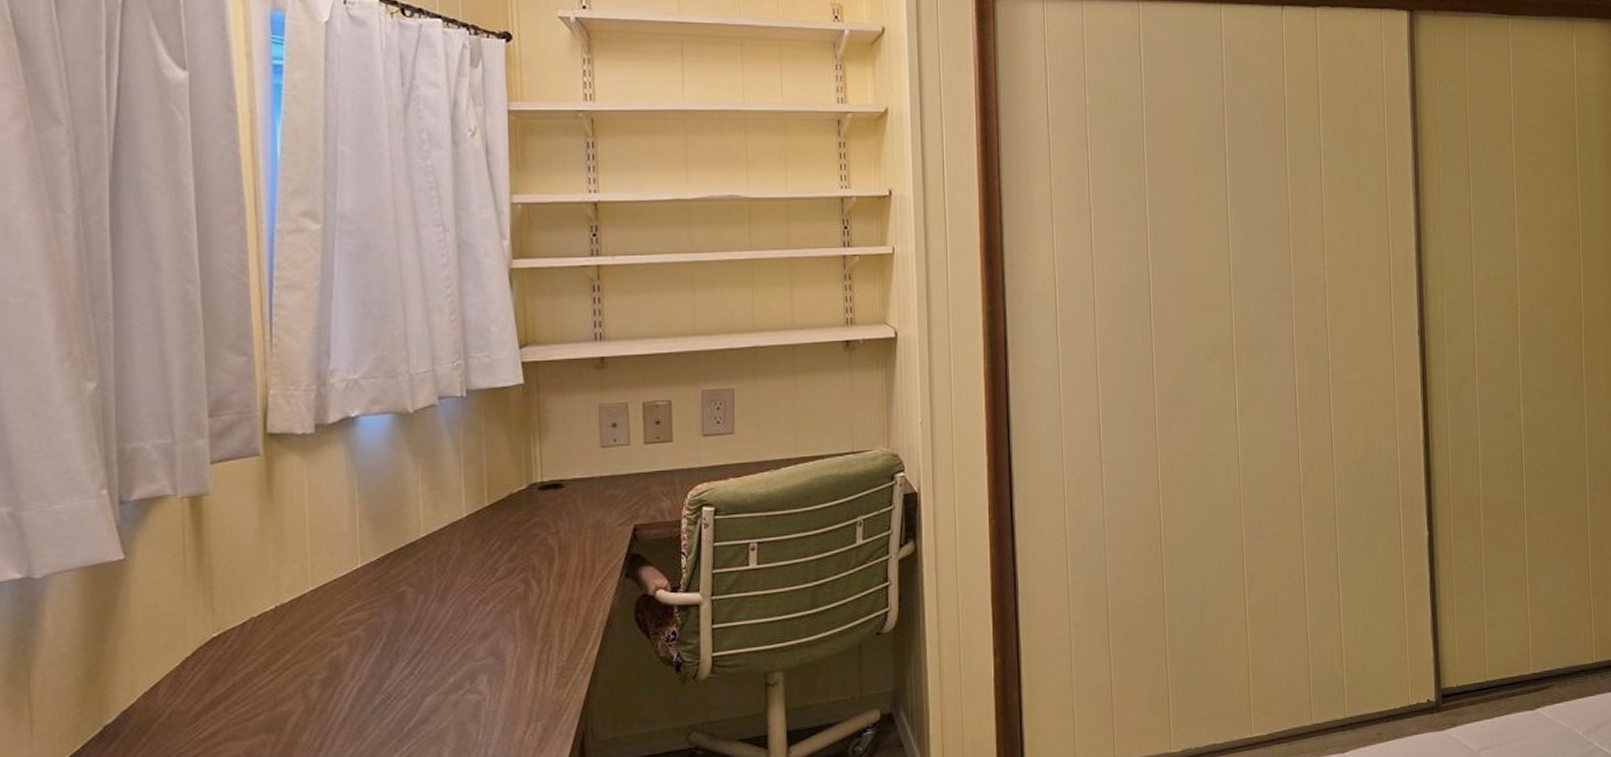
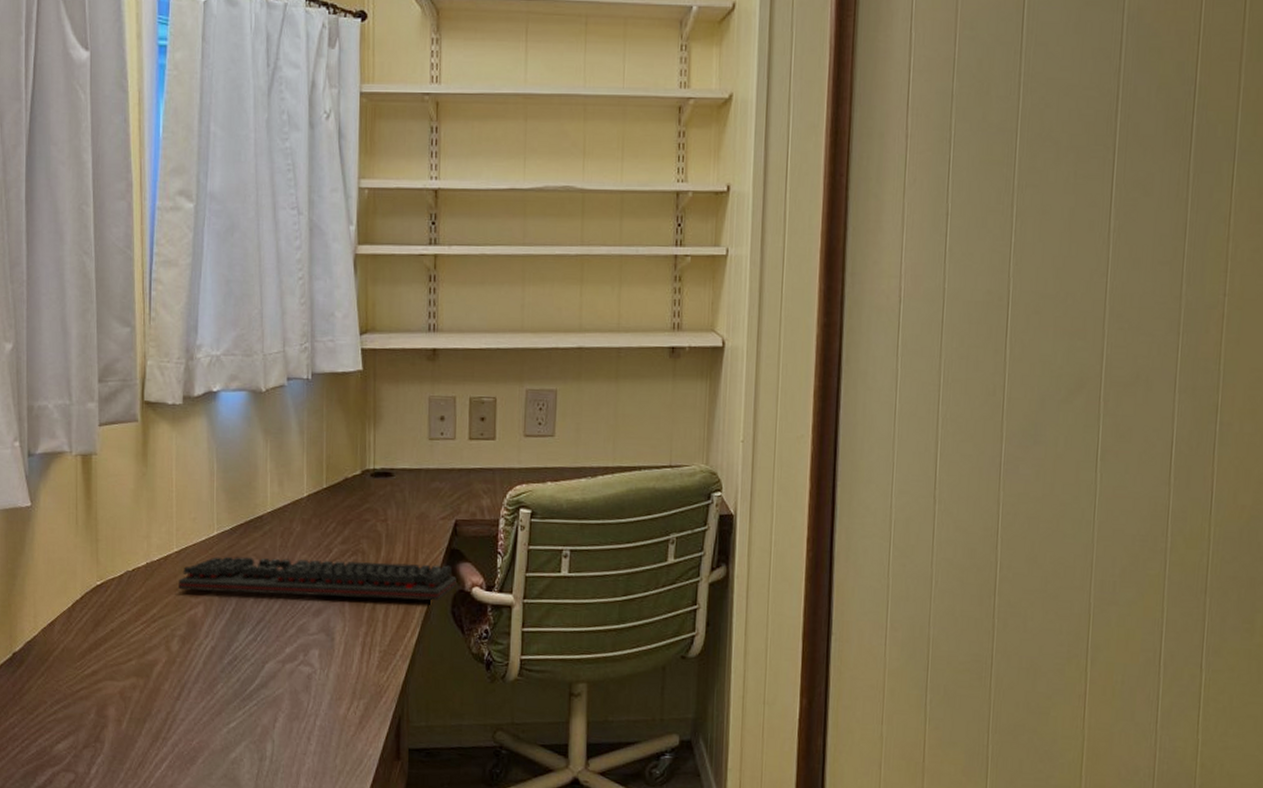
keyboard: none [316,571,639,631] -> present [179,556,457,601]

